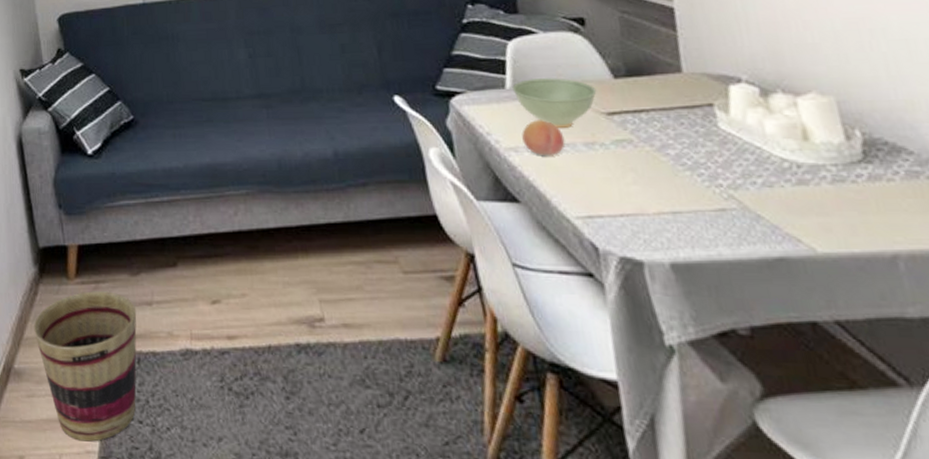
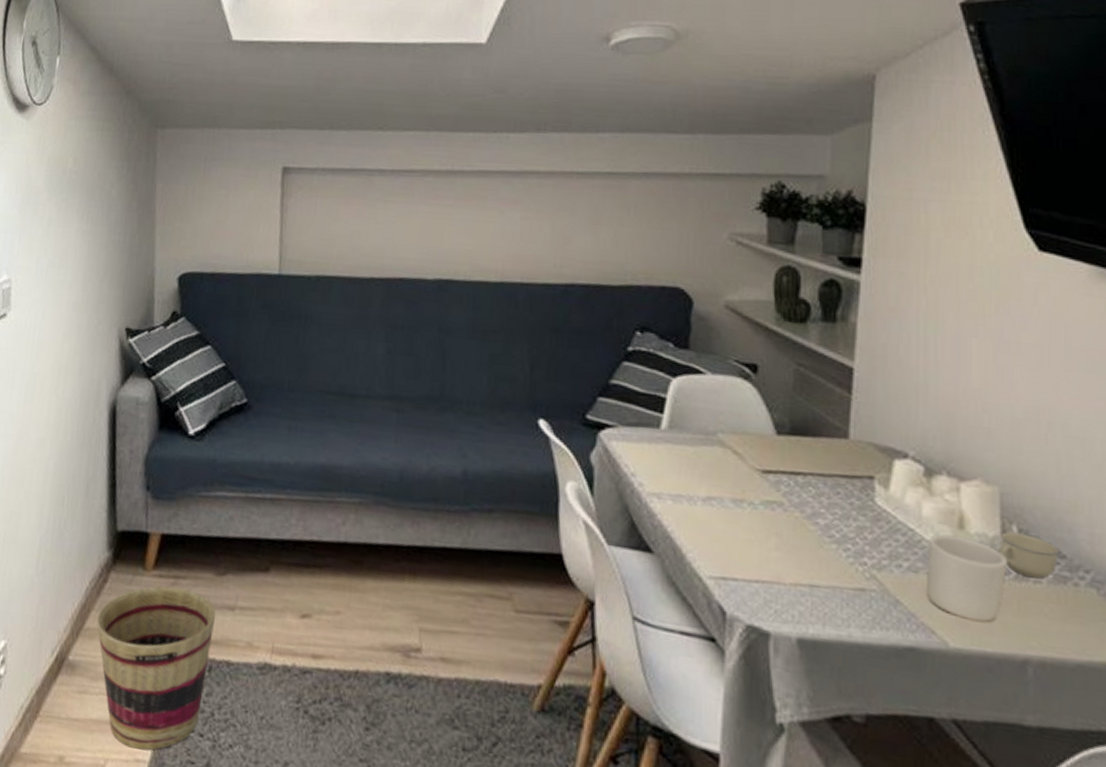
bowl: present [512,78,597,128] -> none [667,422,756,481]
fruit: present [522,120,566,156] -> none [668,467,713,508]
mug: none [777,147,860,226] -> present [927,534,1008,622]
cup: none [845,137,907,177] -> present [997,532,1058,579]

